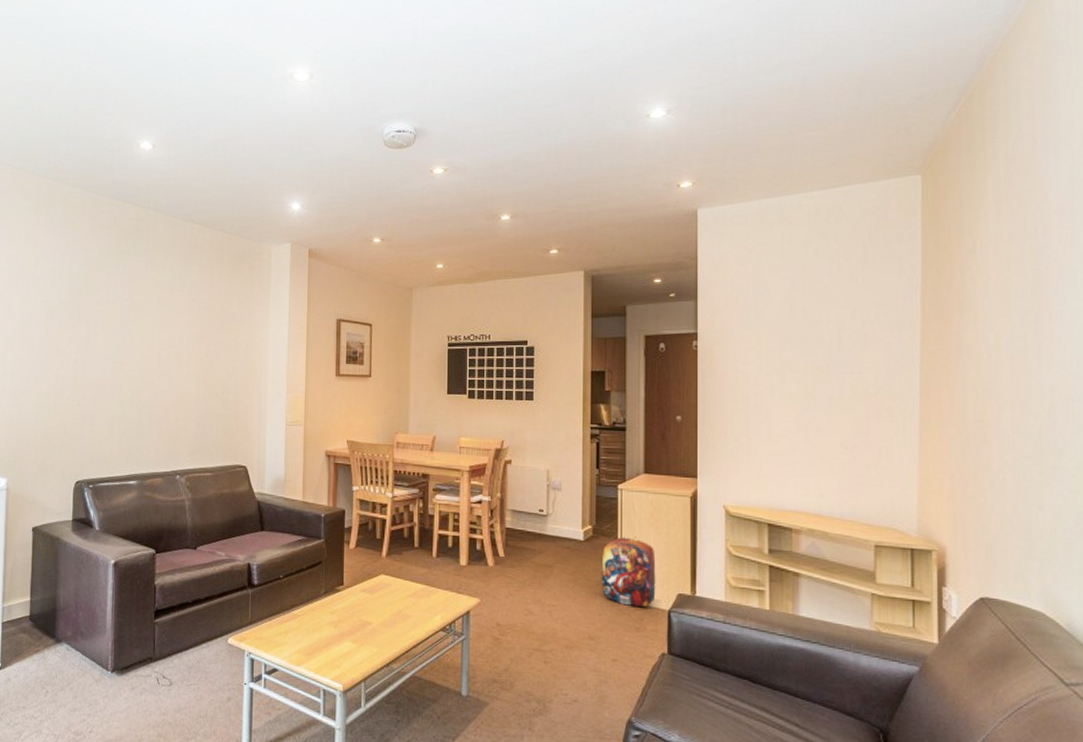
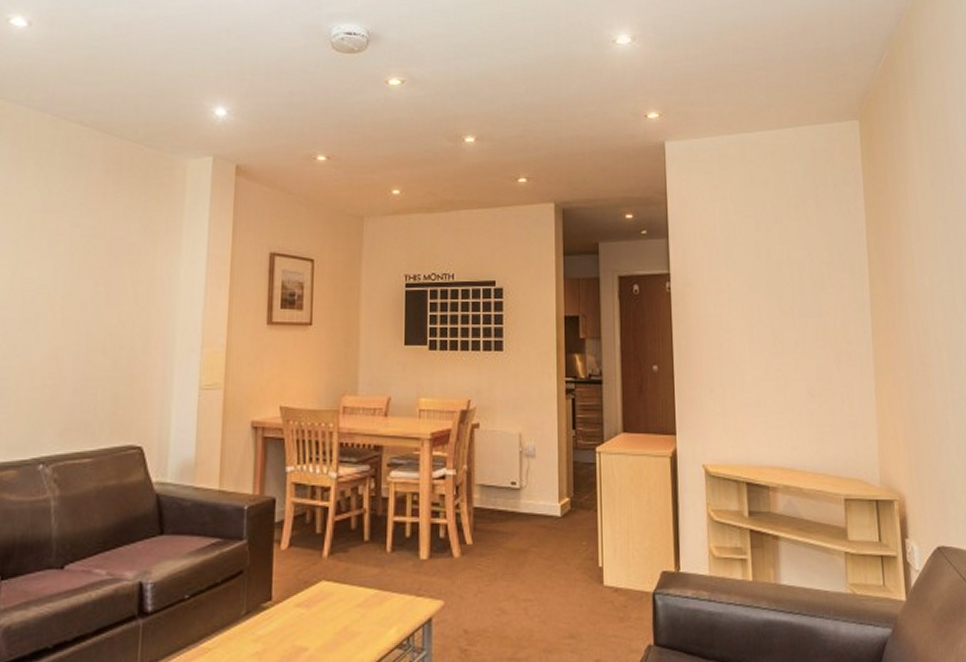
backpack: present [601,536,656,607] -> none [581,507,639,593]

